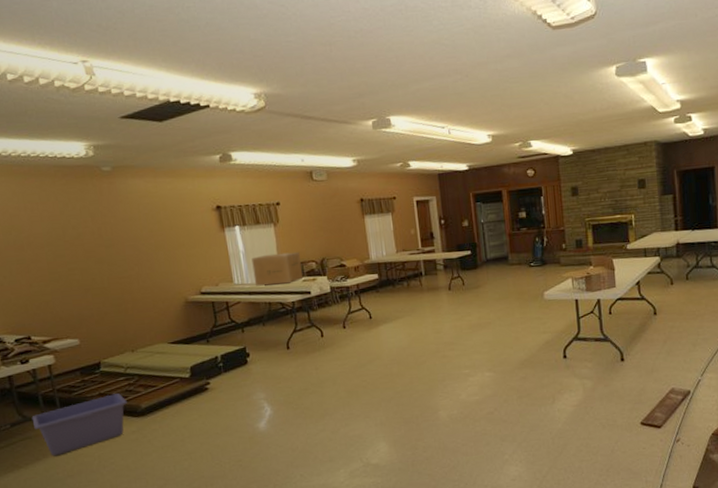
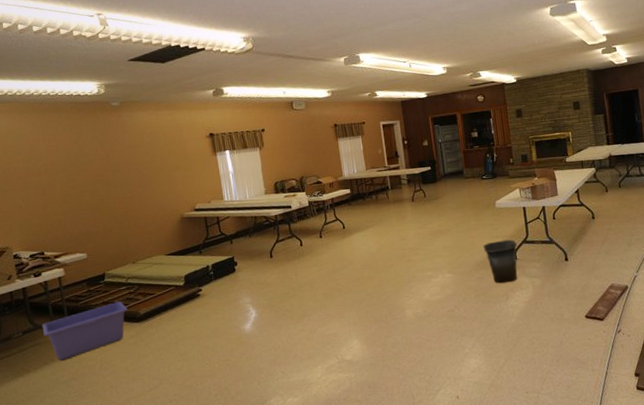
box: present [251,251,304,286] -> none [240,171,285,203]
waste bin: none [528,335,568,385] -> present [483,239,518,284]

